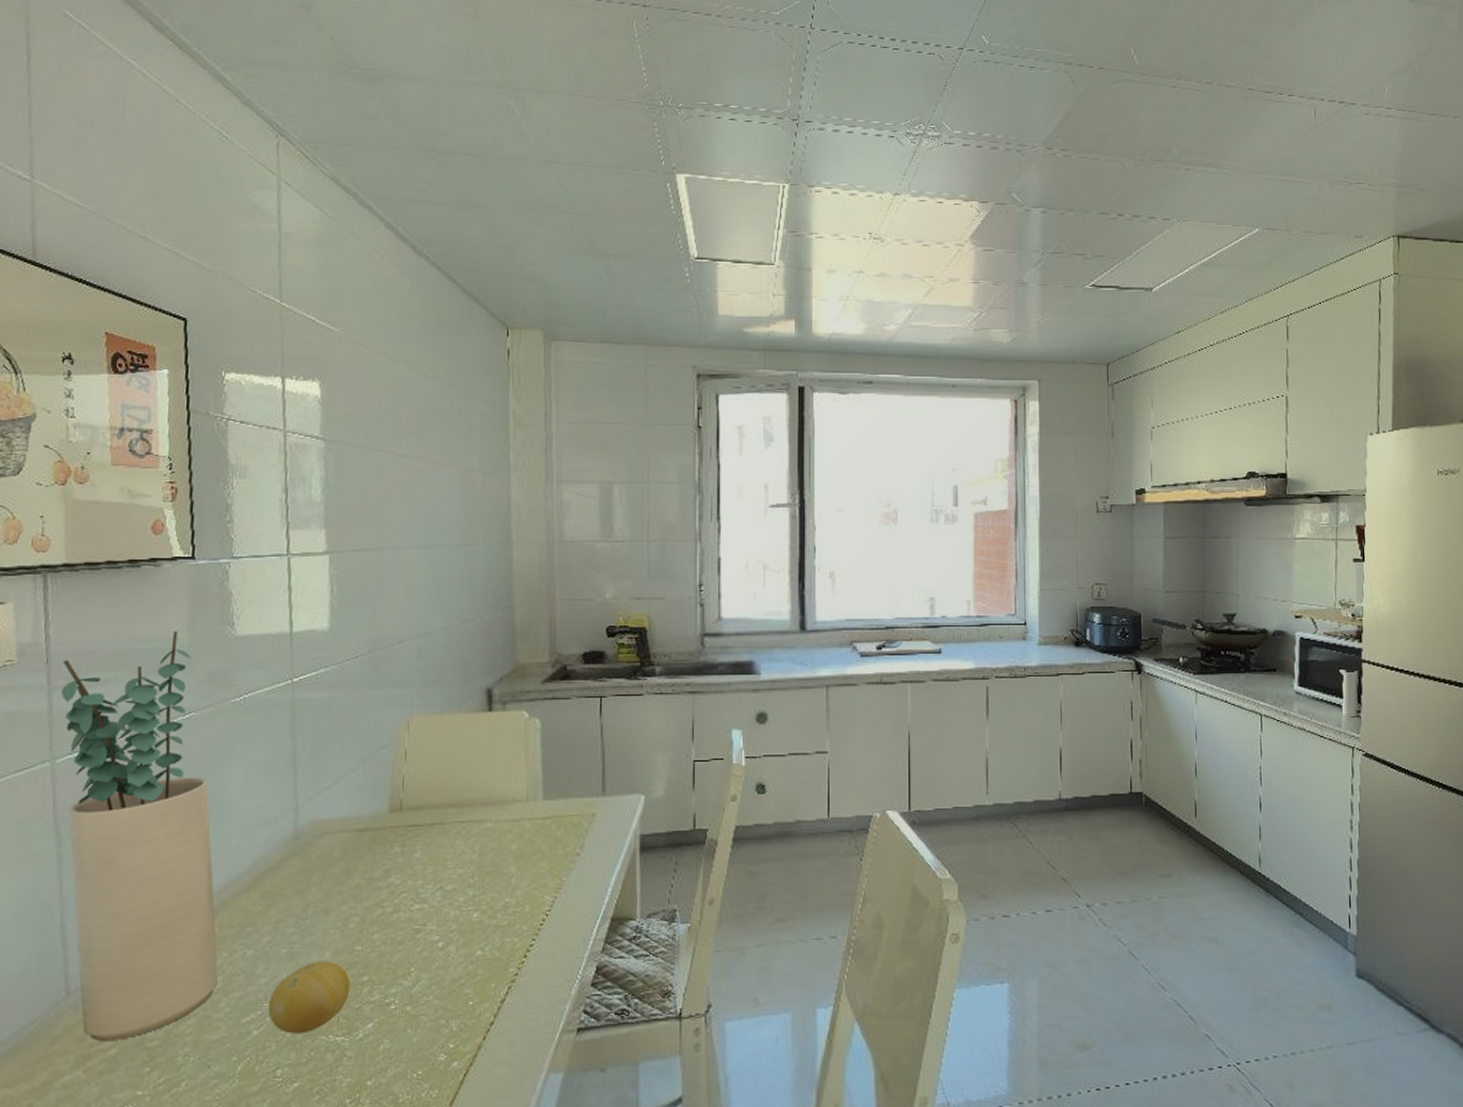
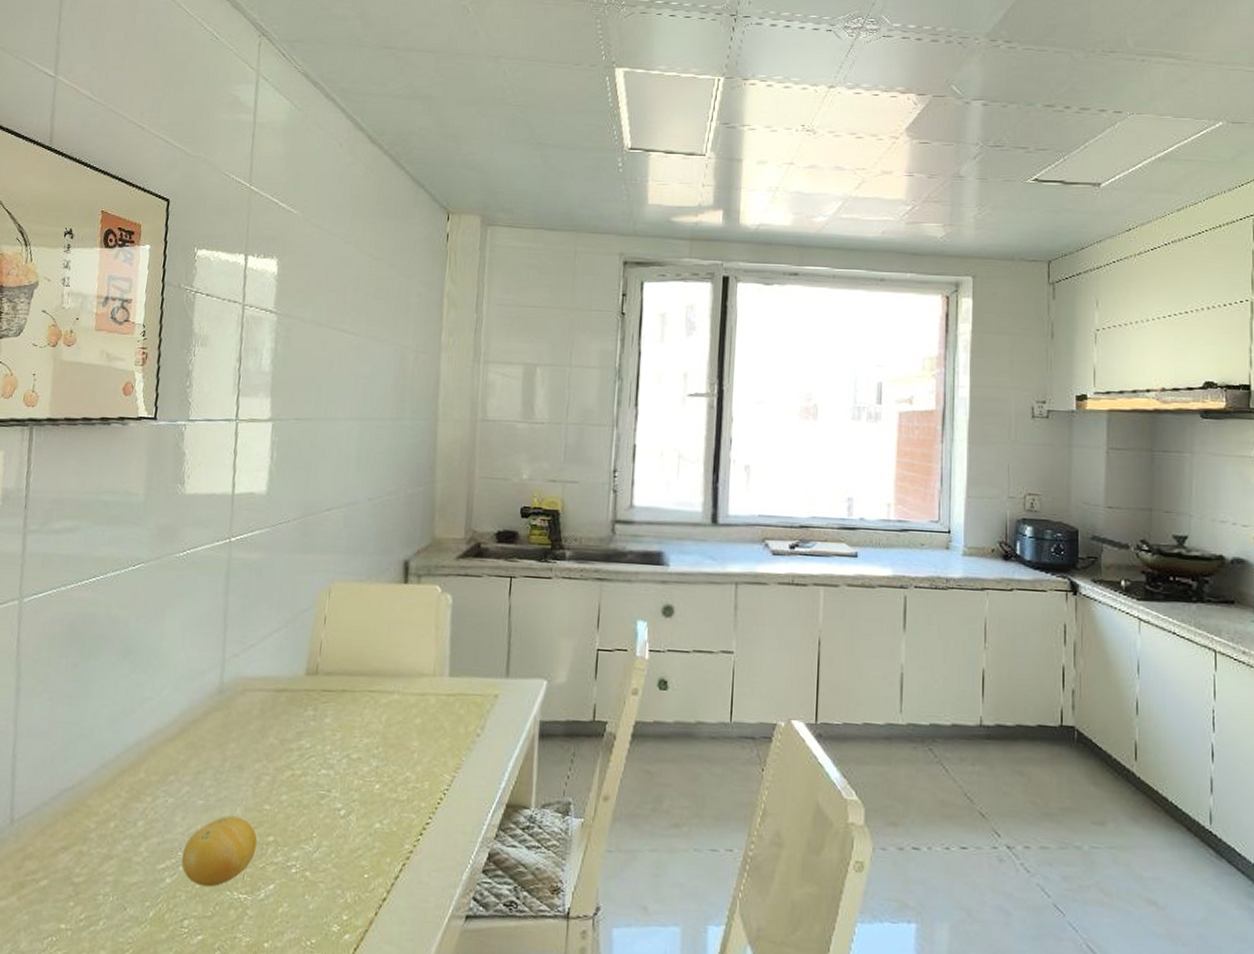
vase: present [61,631,218,1042] -> none [21,486,149,873]

